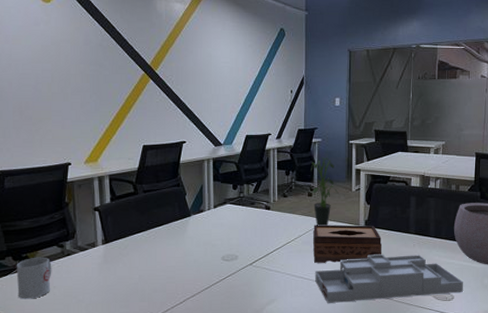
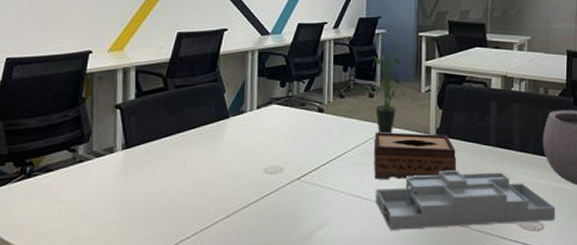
mug: present [16,257,52,299] -> none [16,163,60,216]

